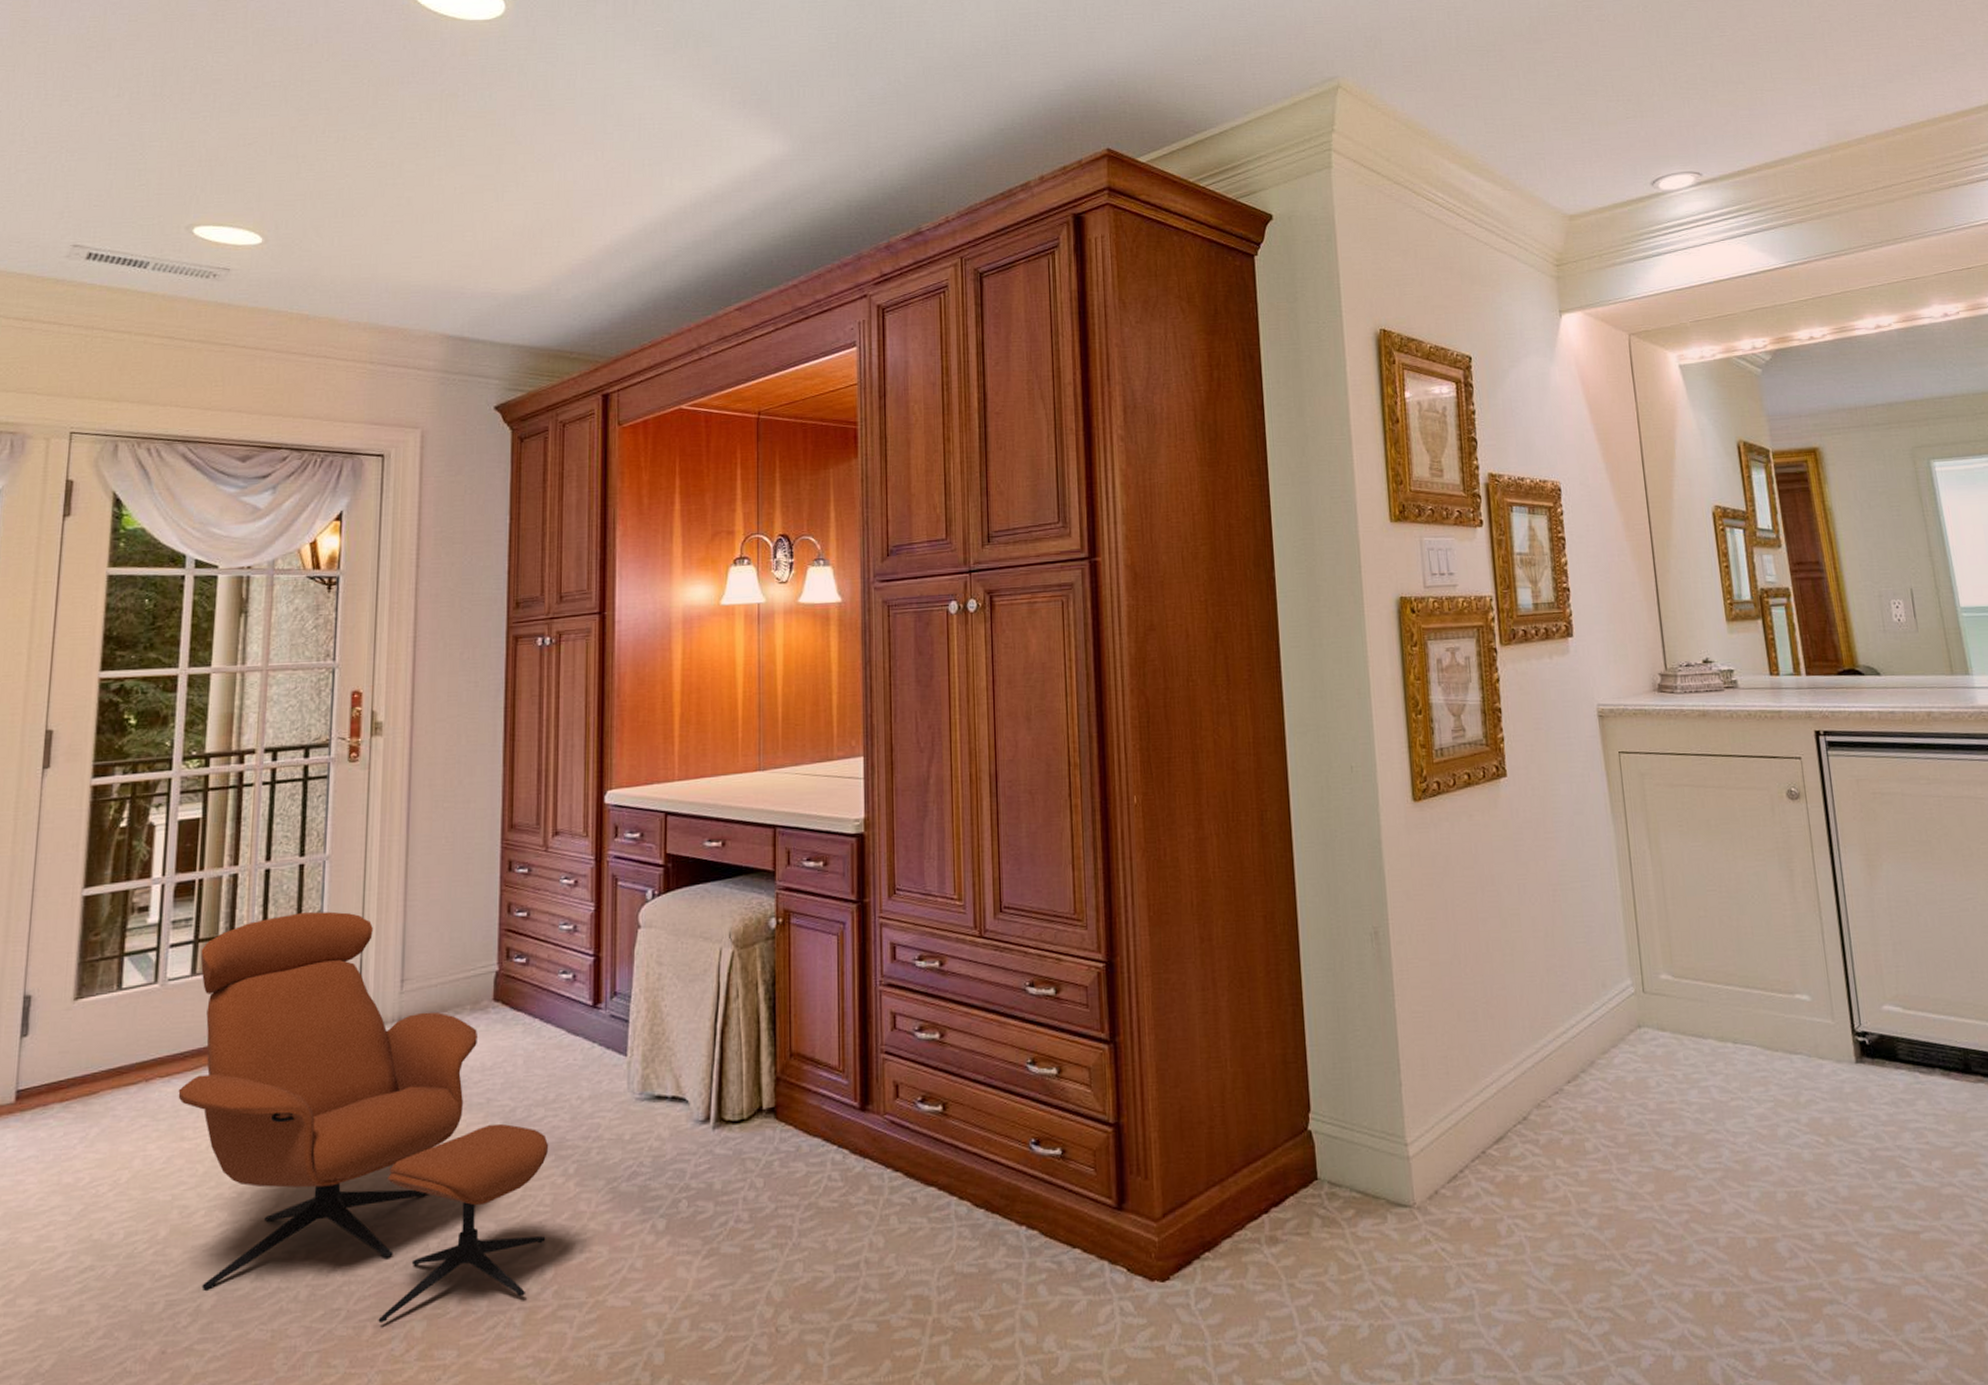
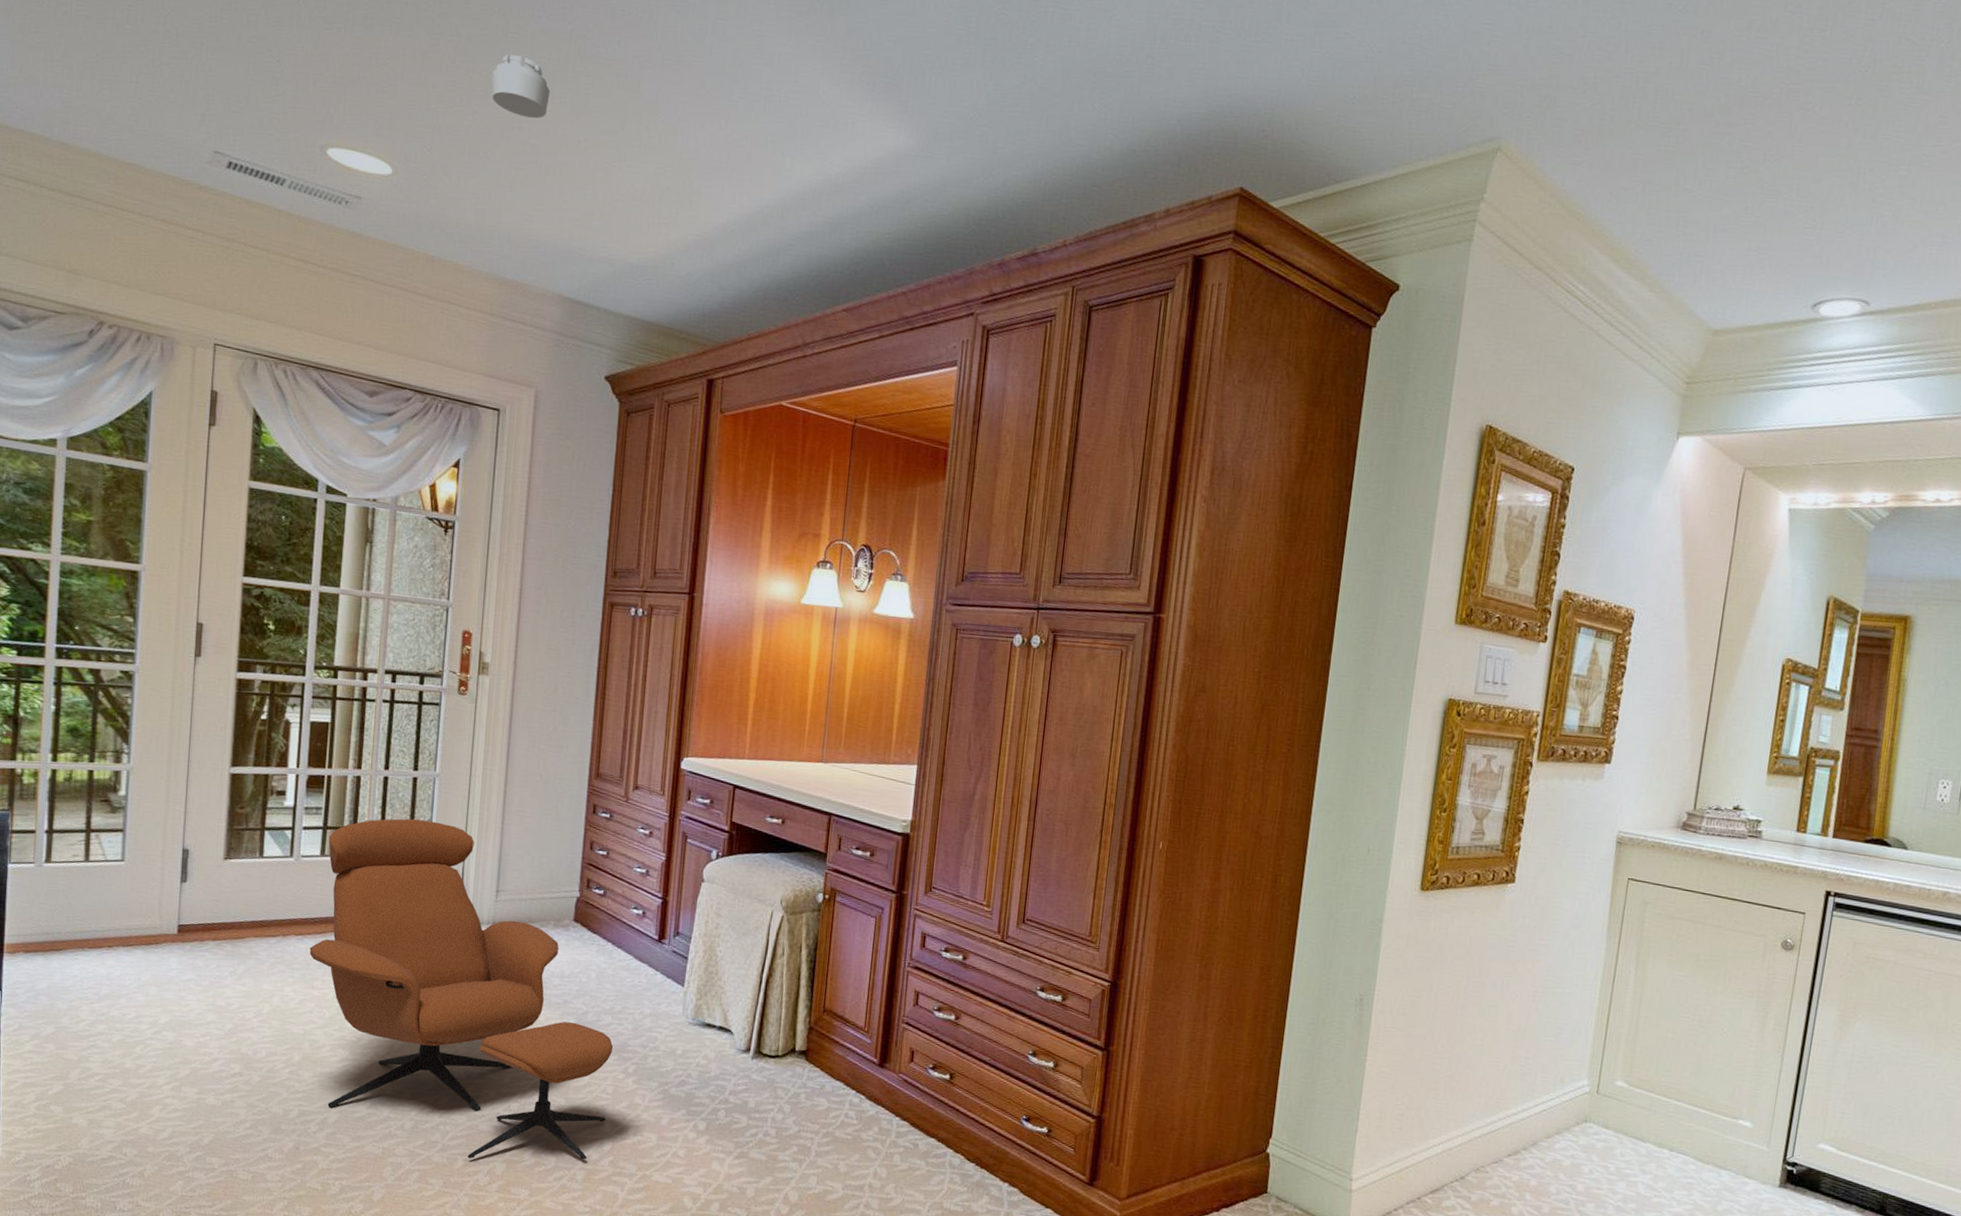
smoke detector: none [363,119,424,174] -> present [491,54,551,119]

